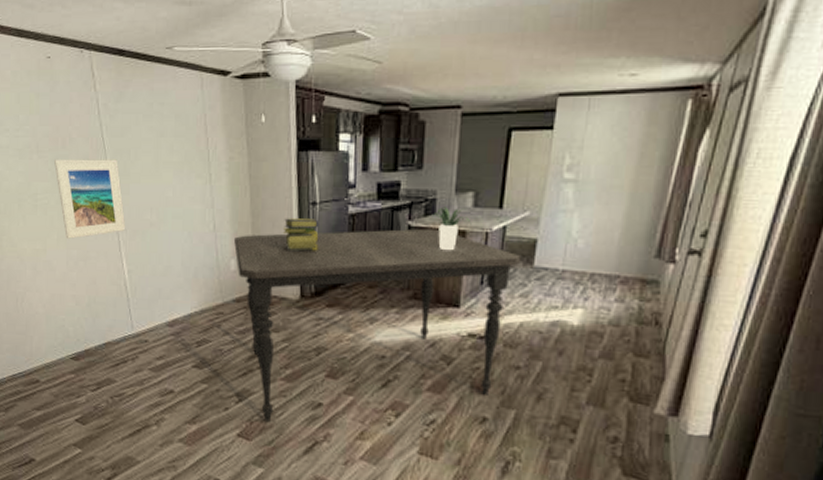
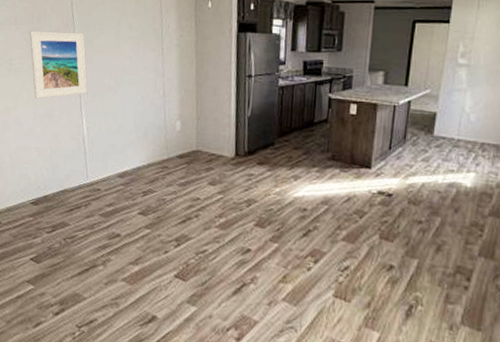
dining table: present [234,228,521,422] -> none [180,100,423,264]
stack of books: present [282,218,319,251] -> none [222,88,254,116]
potted plant: present [431,207,472,251] -> none [348,83,382,120]

